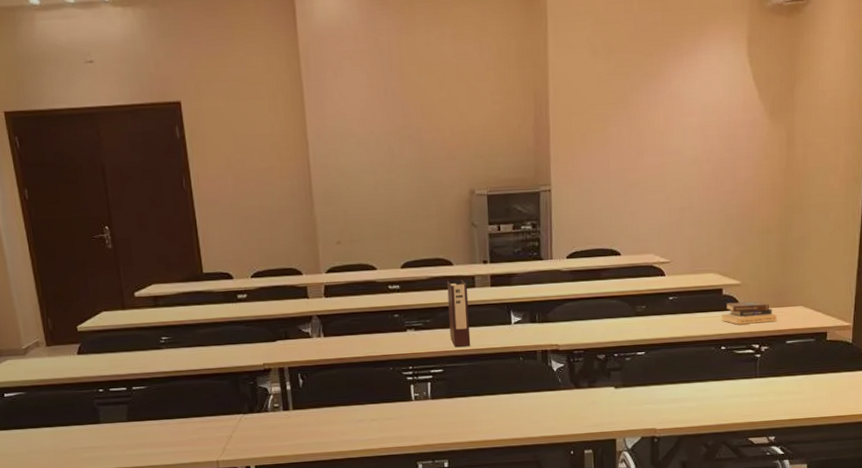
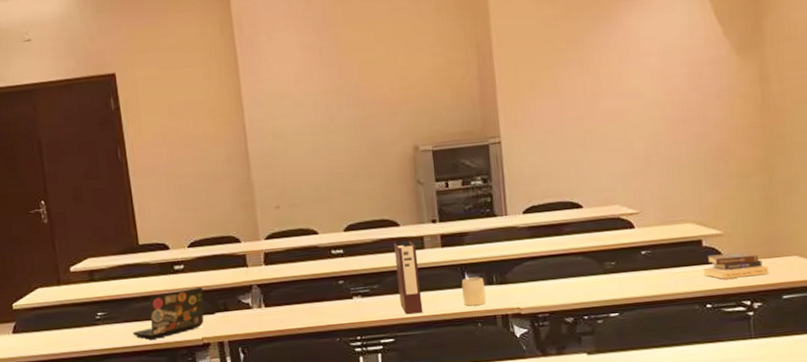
laptop: none [196,316,266,364] -> present [132,287,204,340]
mug: none [507,315,529,342] -> present [461,277,486,306]

